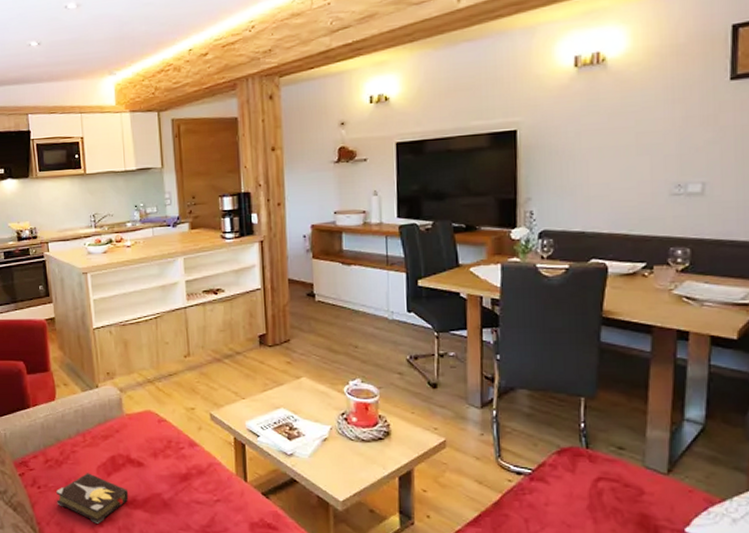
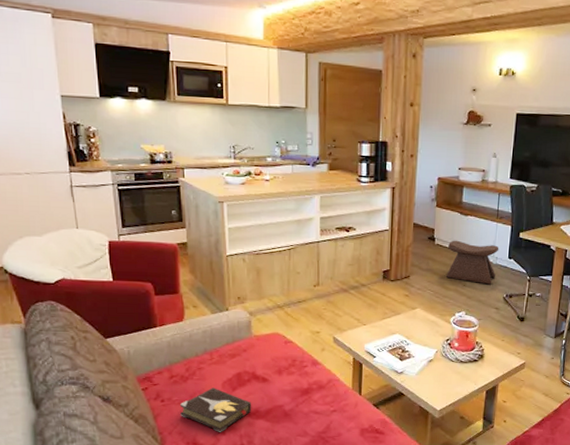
stool: none [331,294,394,345] -> present [445,240,499,285]

